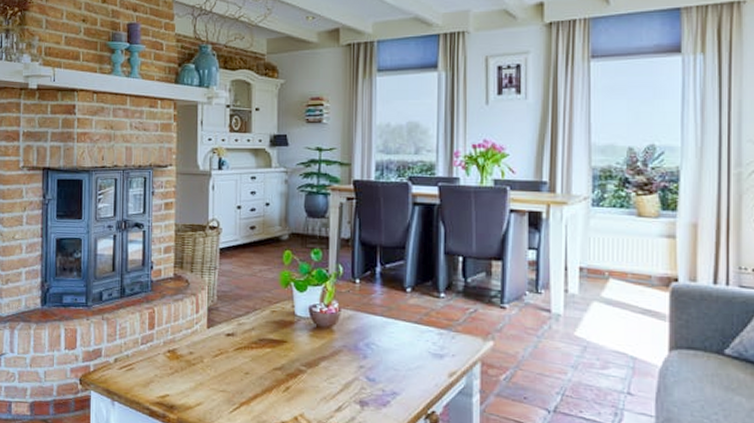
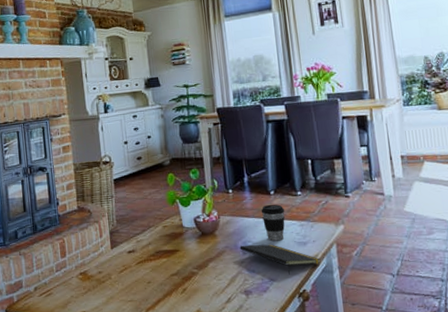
notepad: none [360,347,459,392] -> present [239,244,321,276]
coffee cup: none [392,303,422,349] -> present [261,204,285,241]

